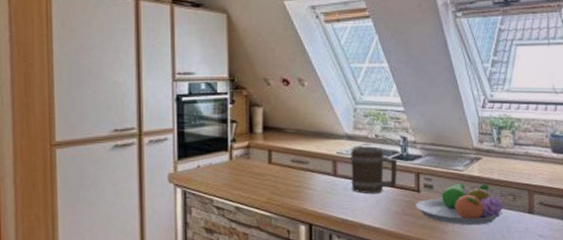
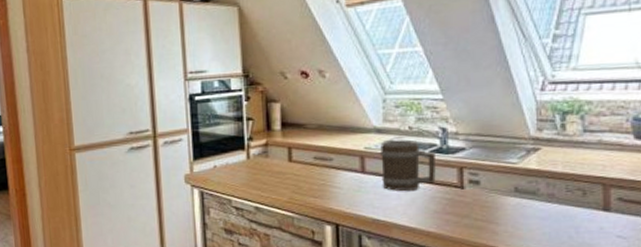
fruit bowl: present [415,183,504,226] -> none [458,177,571,225]

